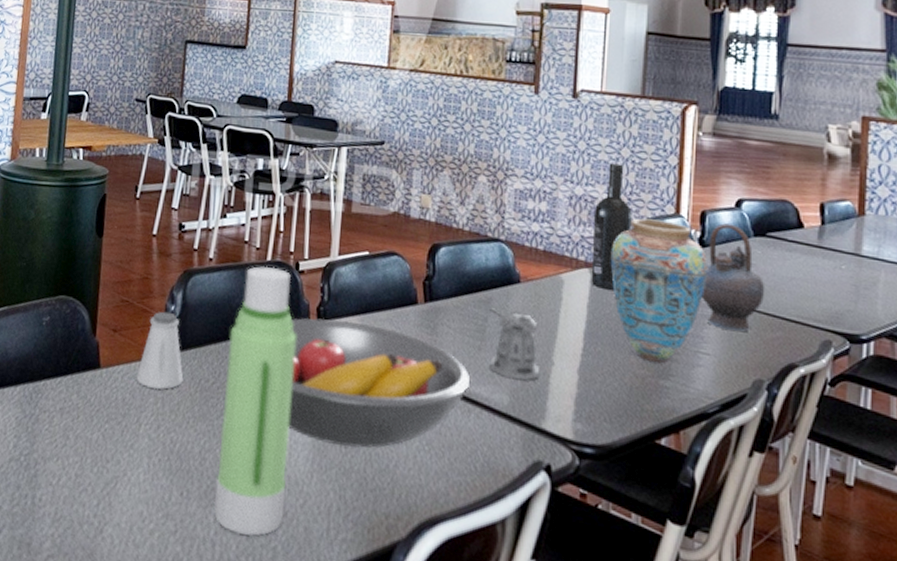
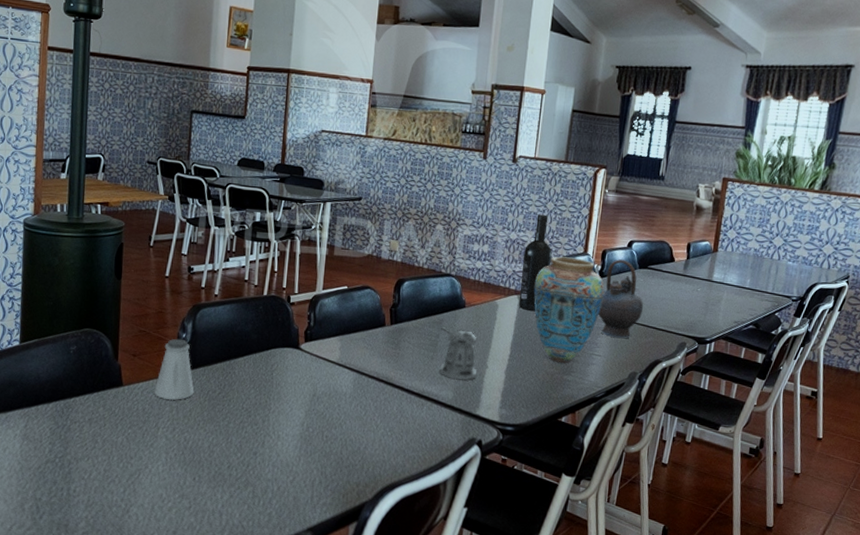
water bottle: present [213,266,296,537] -> none [220,299,288,507]
fruit bowl: present [288,317,471,449] -> none [281,339,425,436]

